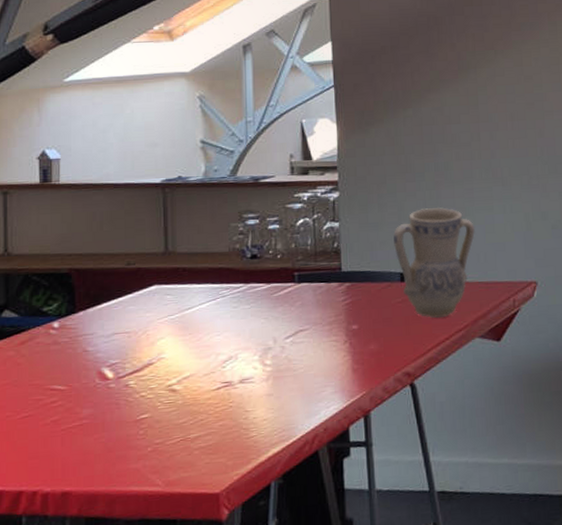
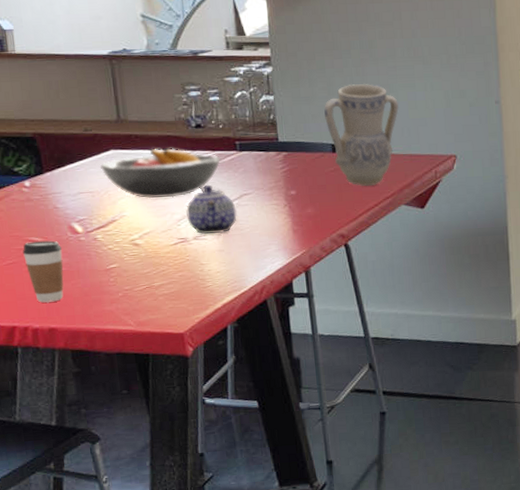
coffee cup: none [41,388,87,462] -> present [22,240,64,303]
fruit bowl: none [140,281,277,338] -> present [99,148,221,199]
teapot: none [233,320,290,376] -> present [186,184,237,234]

